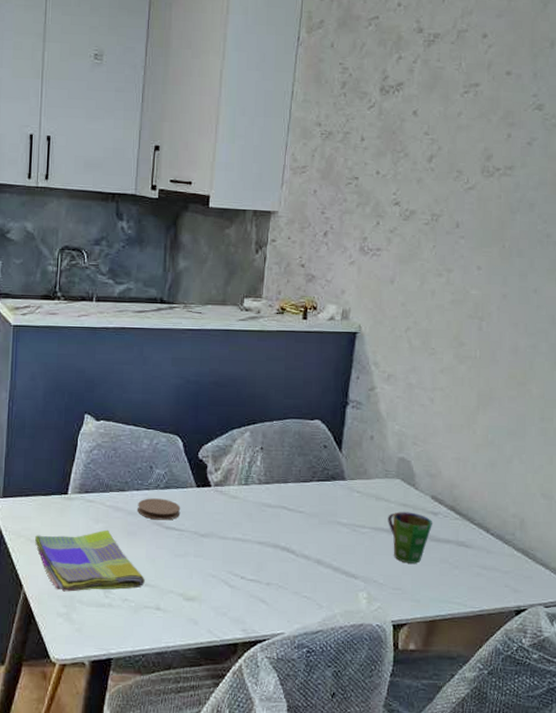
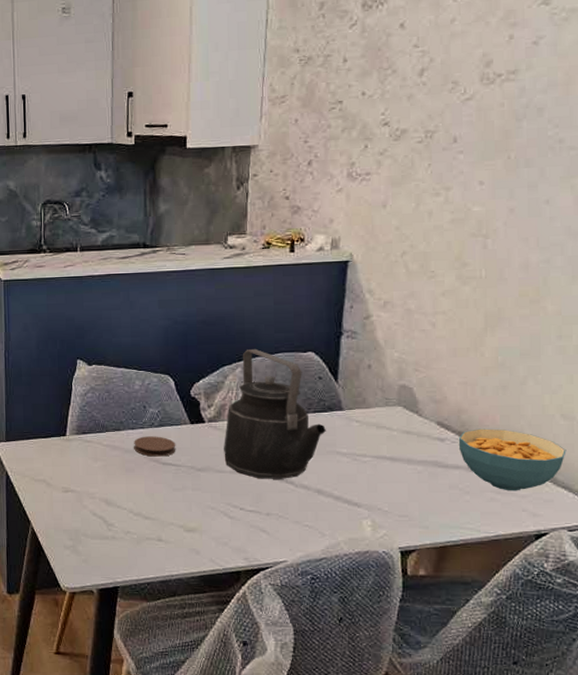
dish towel: present [35,529,145,592] -> none [39,467,145,526]
kettle: none [228,413,328,548] -> present [224,348,326,479]
cup: present [388,511,433,564] -> none [390,439,440,490]
cereal bowl: none [450,504,545,567] -> present [458,428,566,491]

